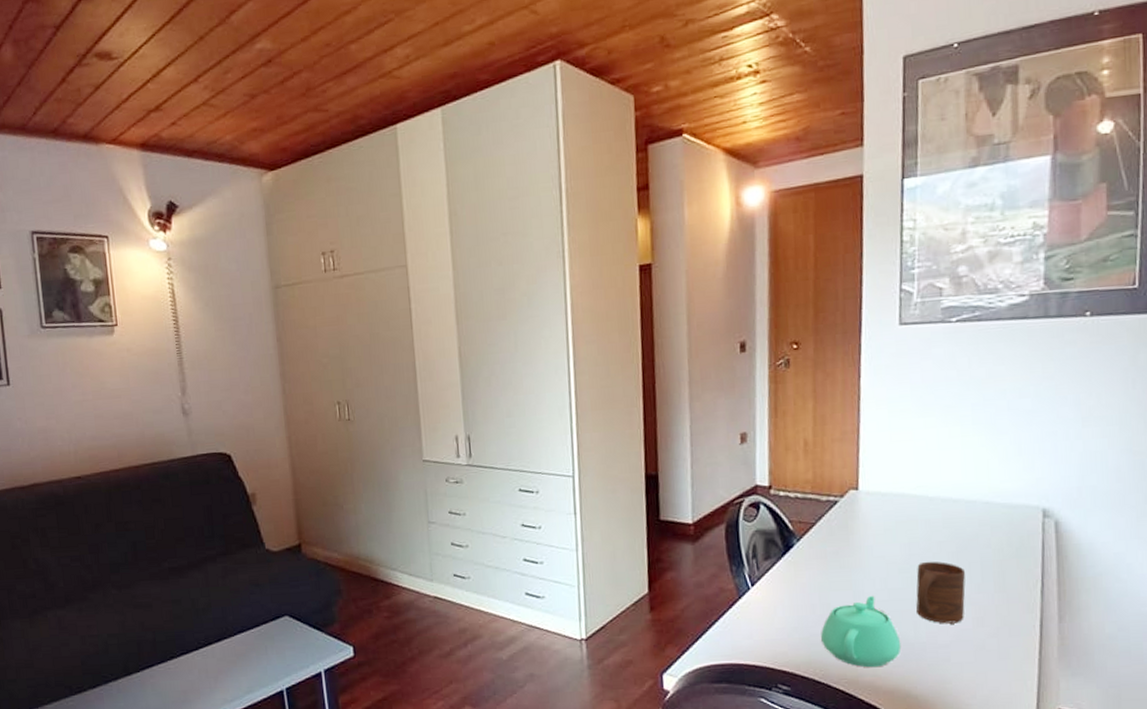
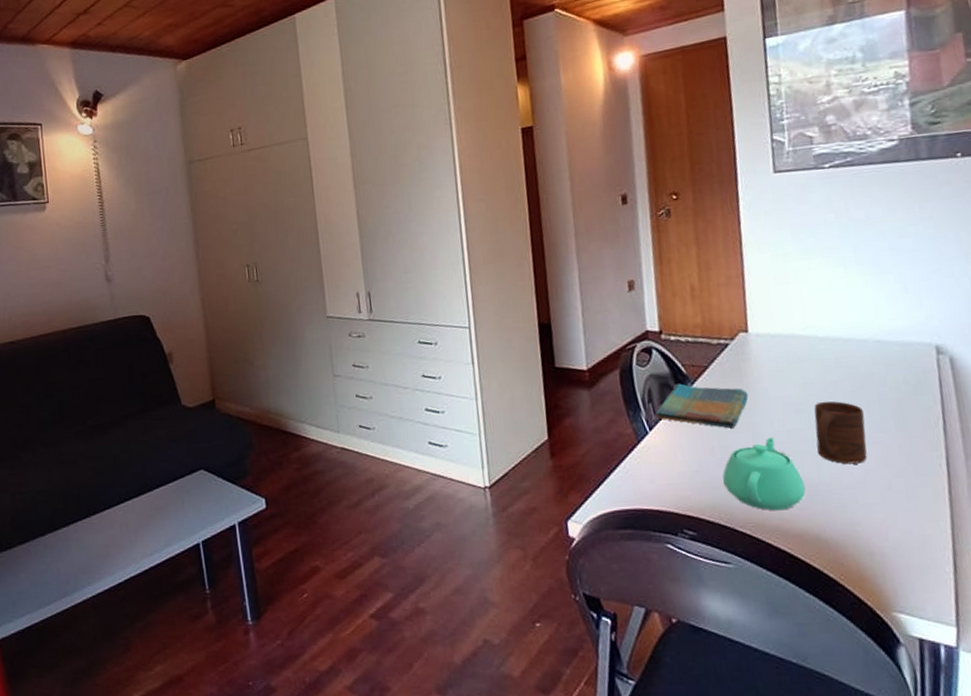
dish towel: none [759,539,853,586] -> present [656,383,749,429]

